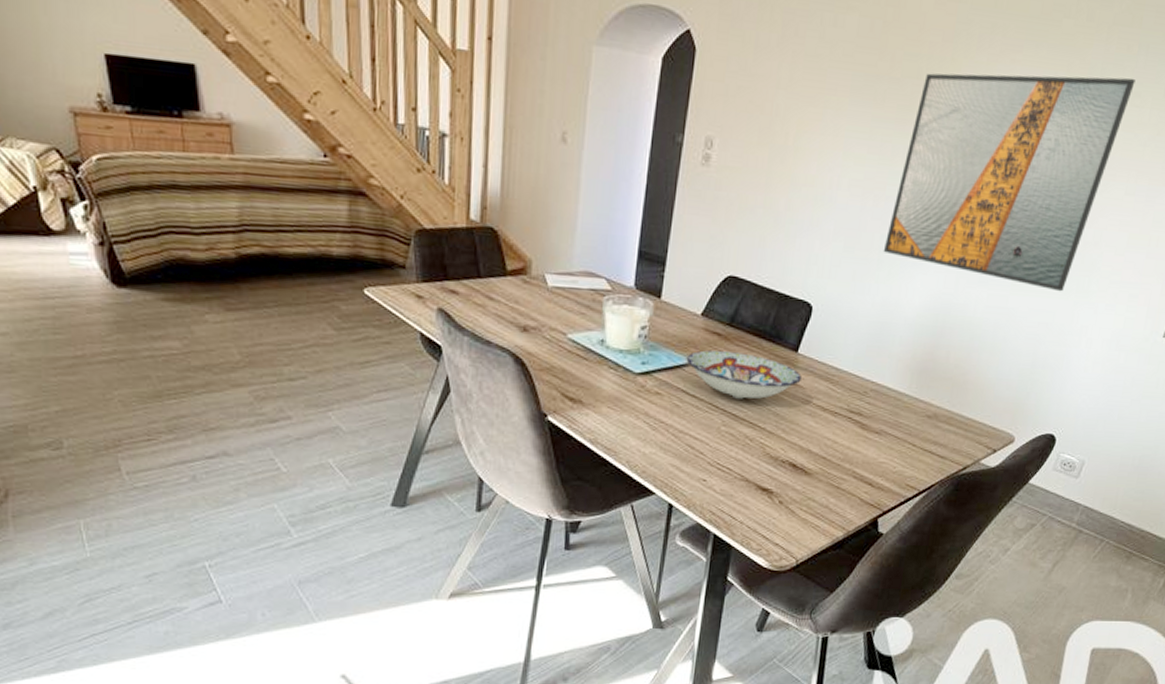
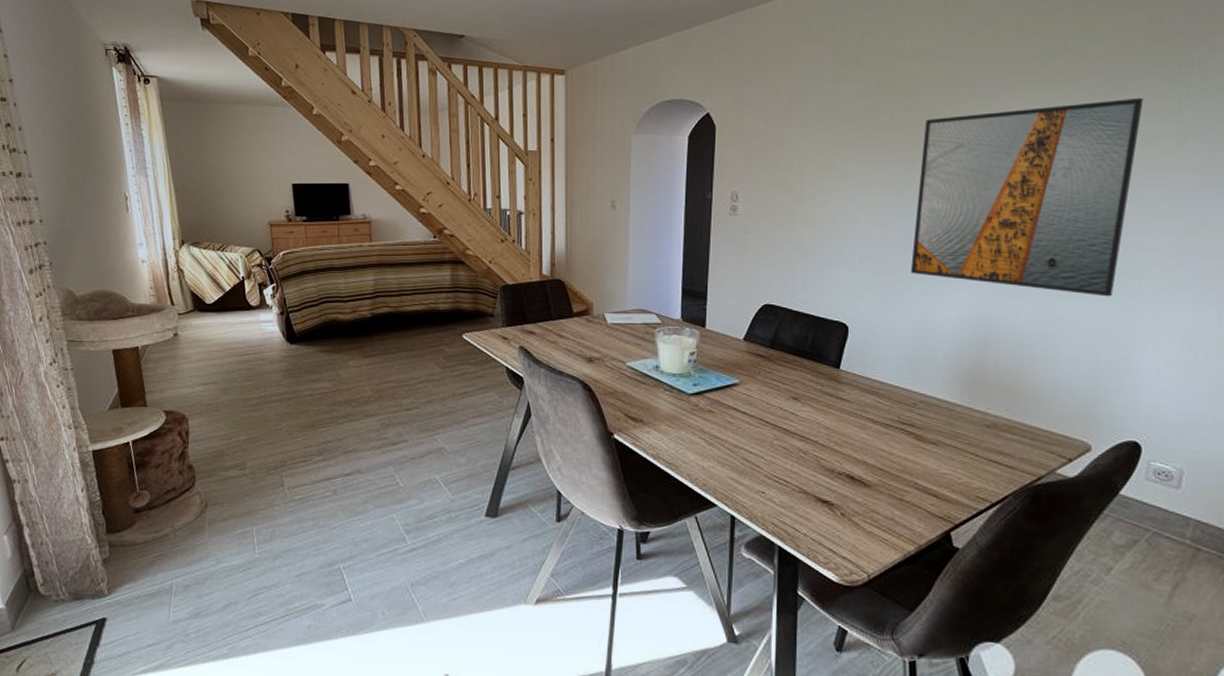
bowl: present [686,350,802,399] -> none [734,371,847,414]

